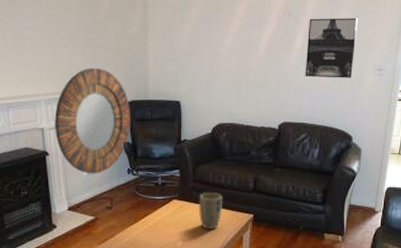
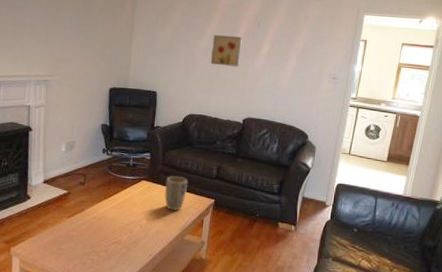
home mirror: present [54,68,131,174] -> none [40,56,111,151]
wall art: none [237,29,273,66] -> present [211,34,243,67]
wall art: present [305,17,358,78] -> none [269,29,318,84]

